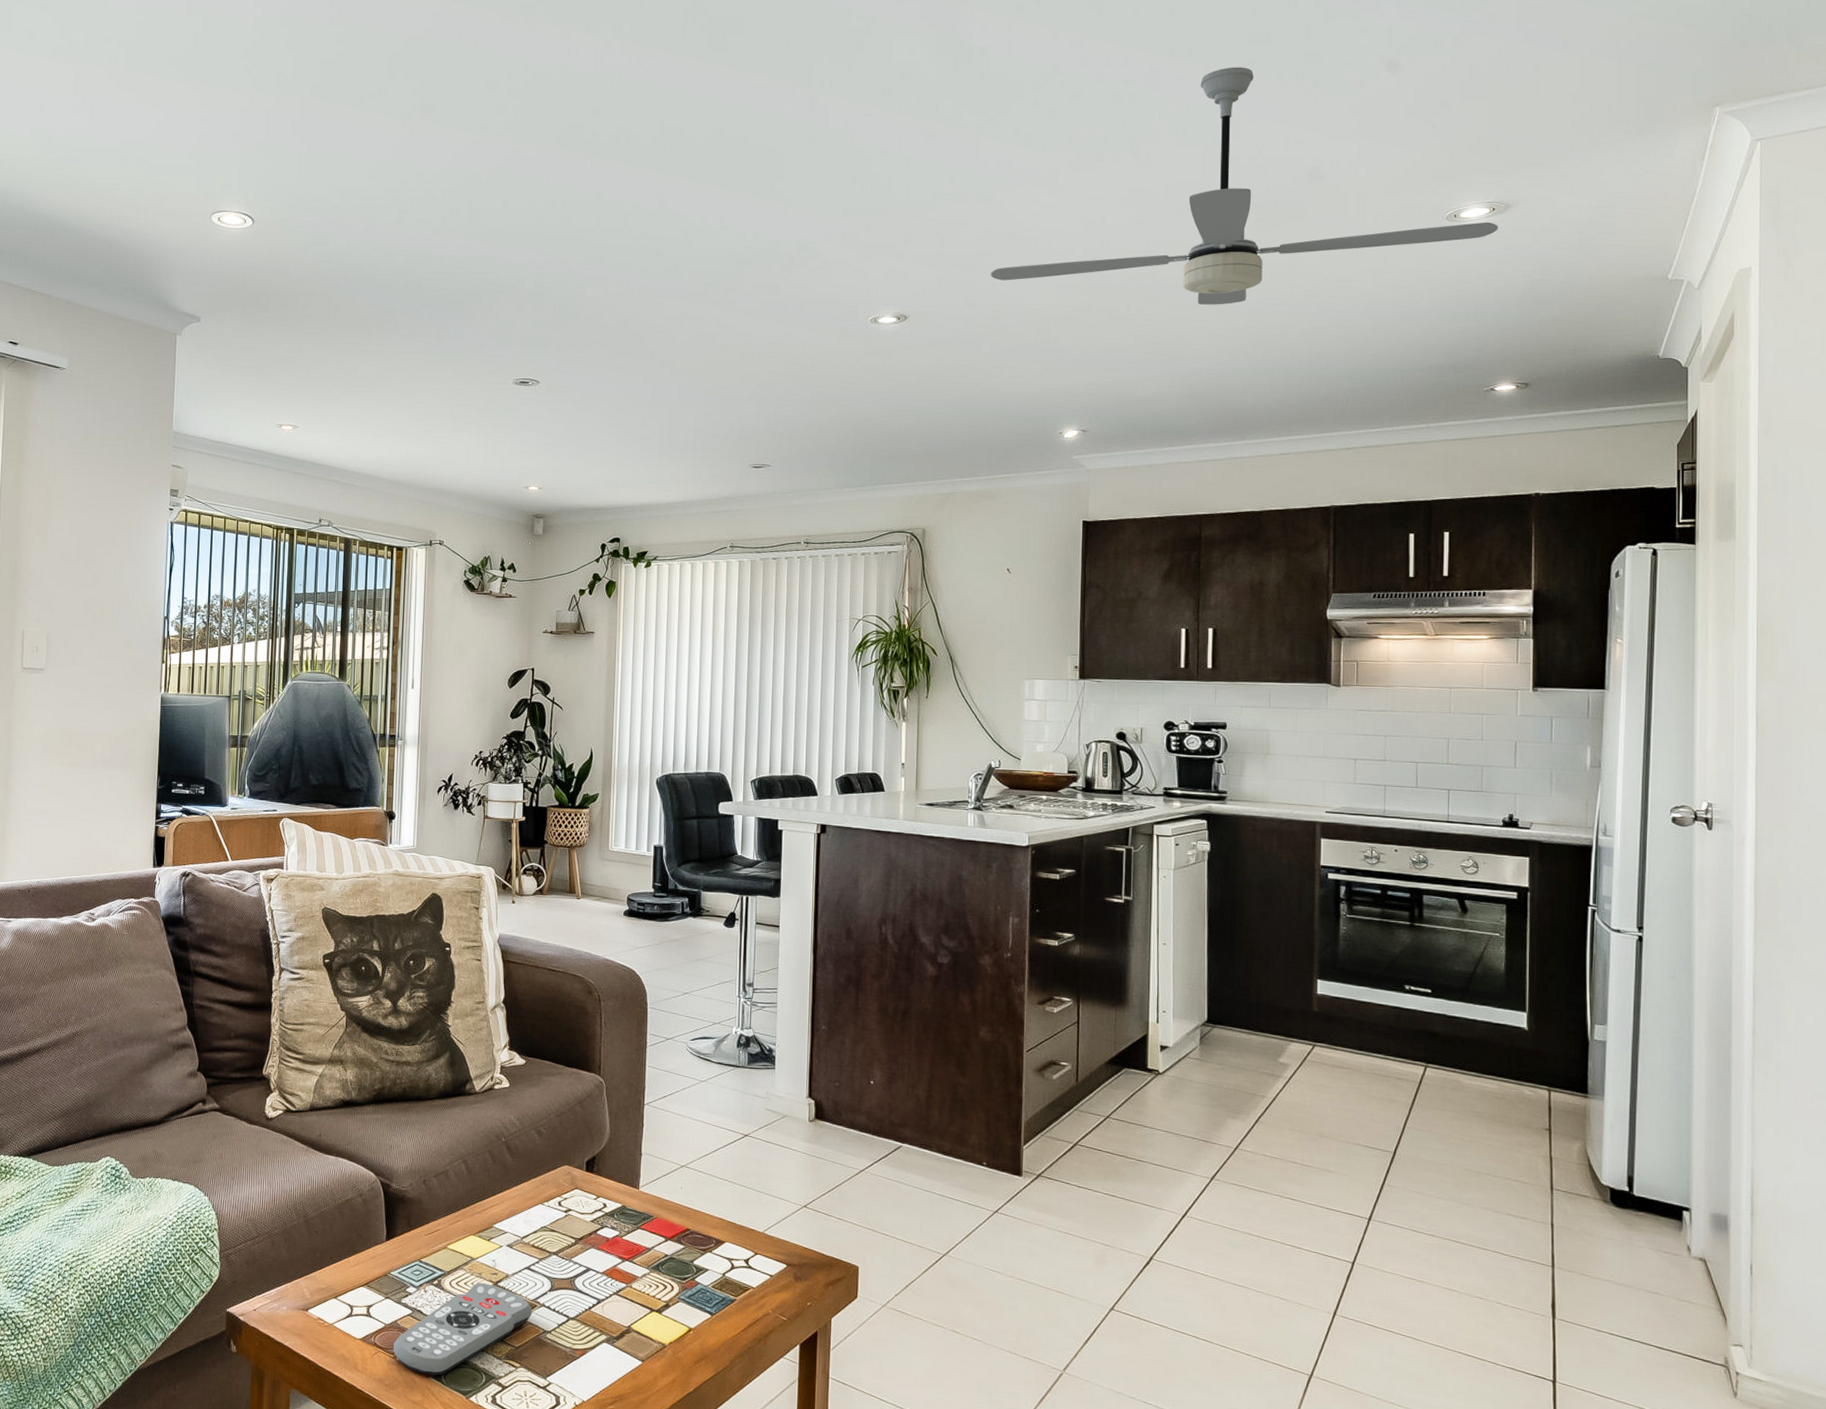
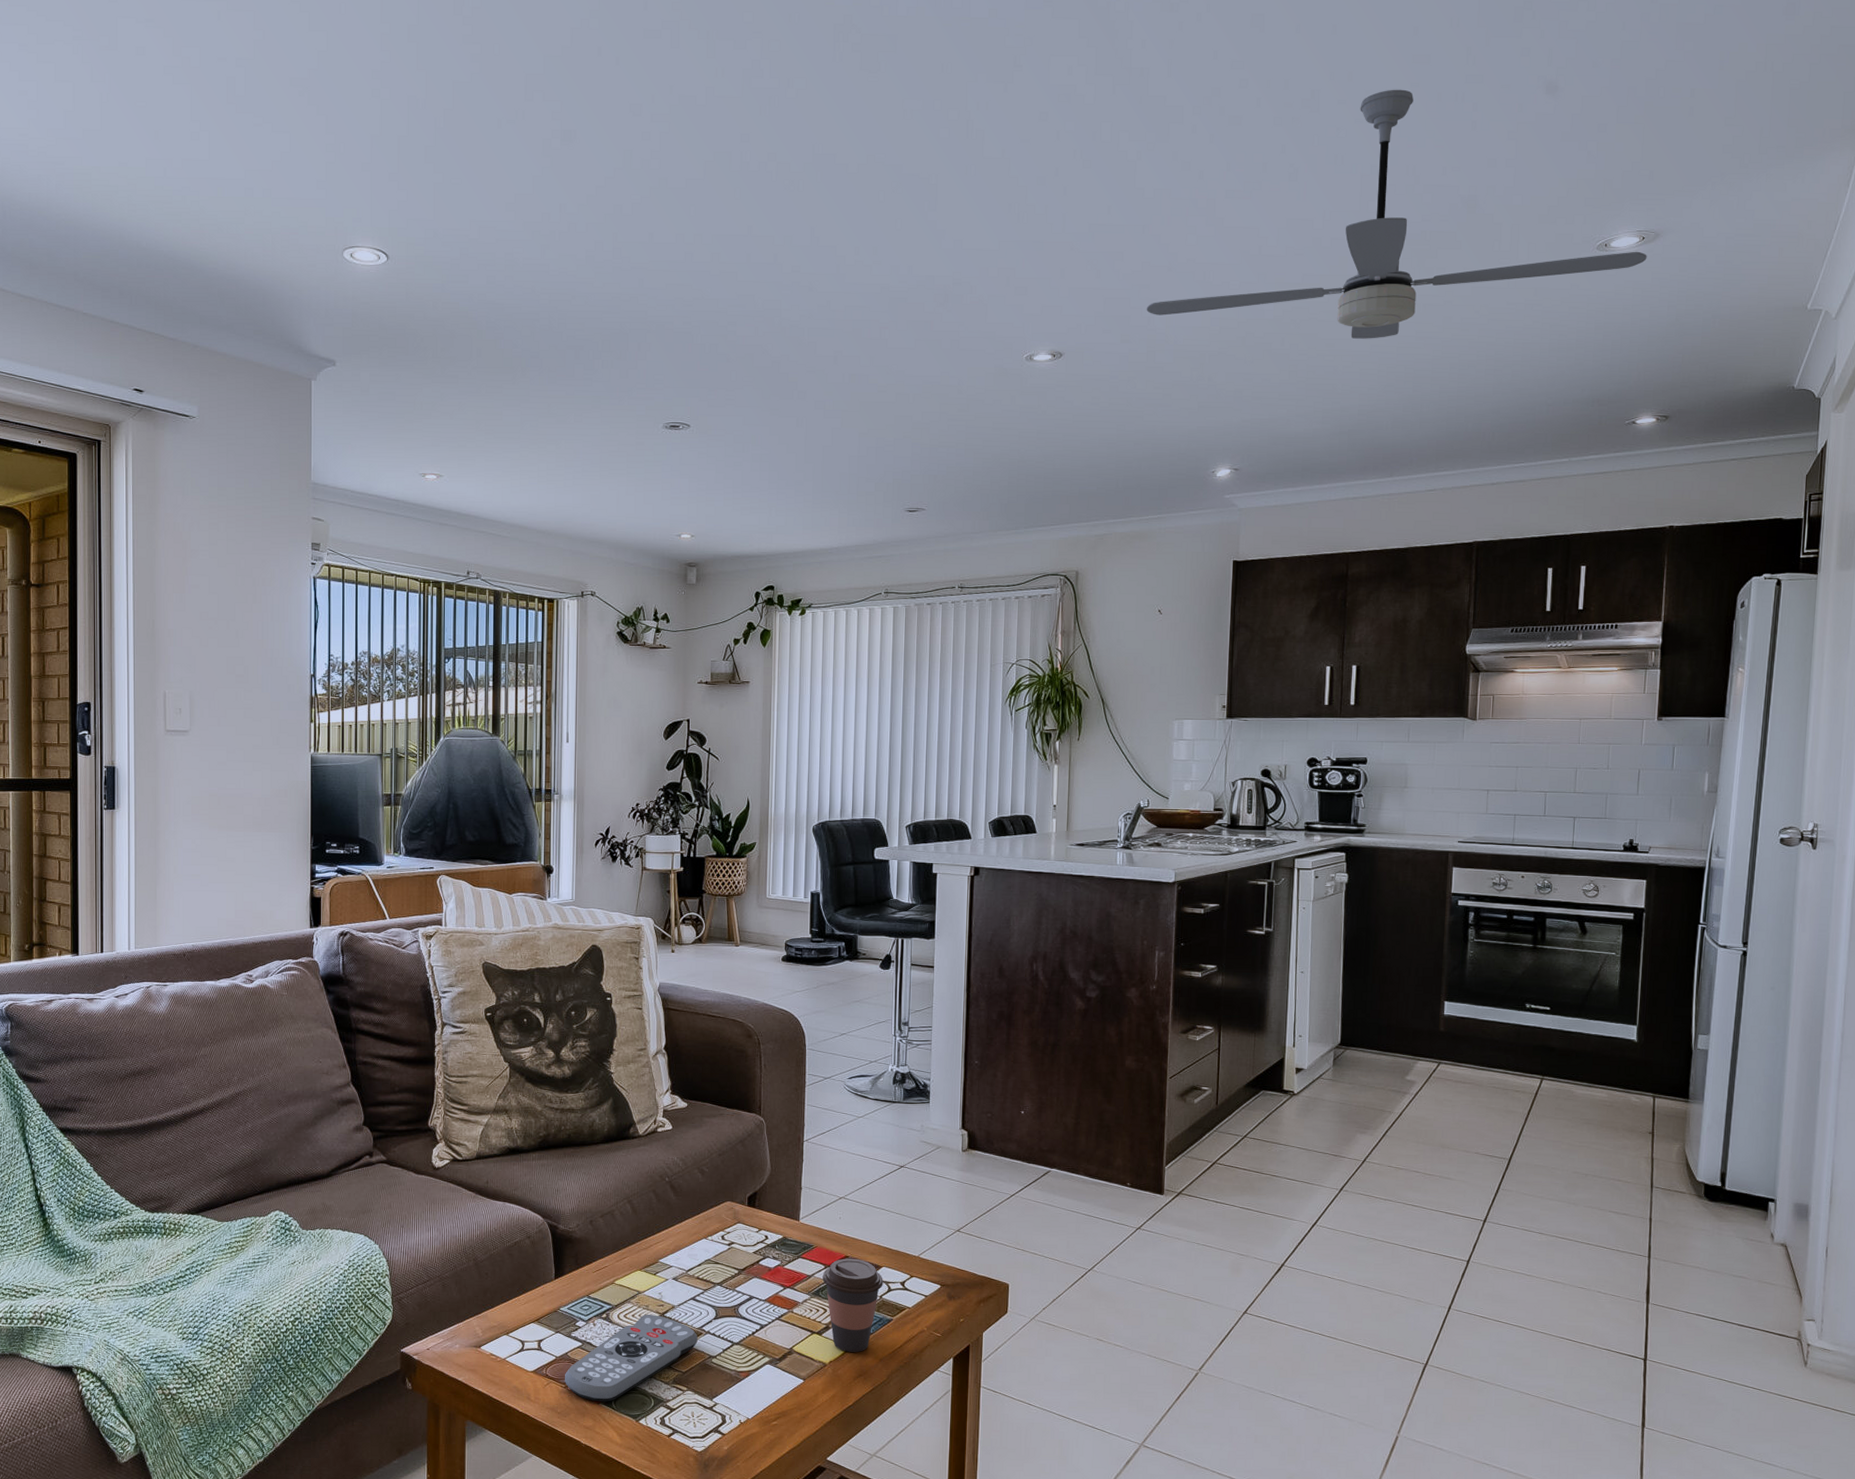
coffee cup: none [662,1231,726,1334] -> present [822,1258,883,1352]

